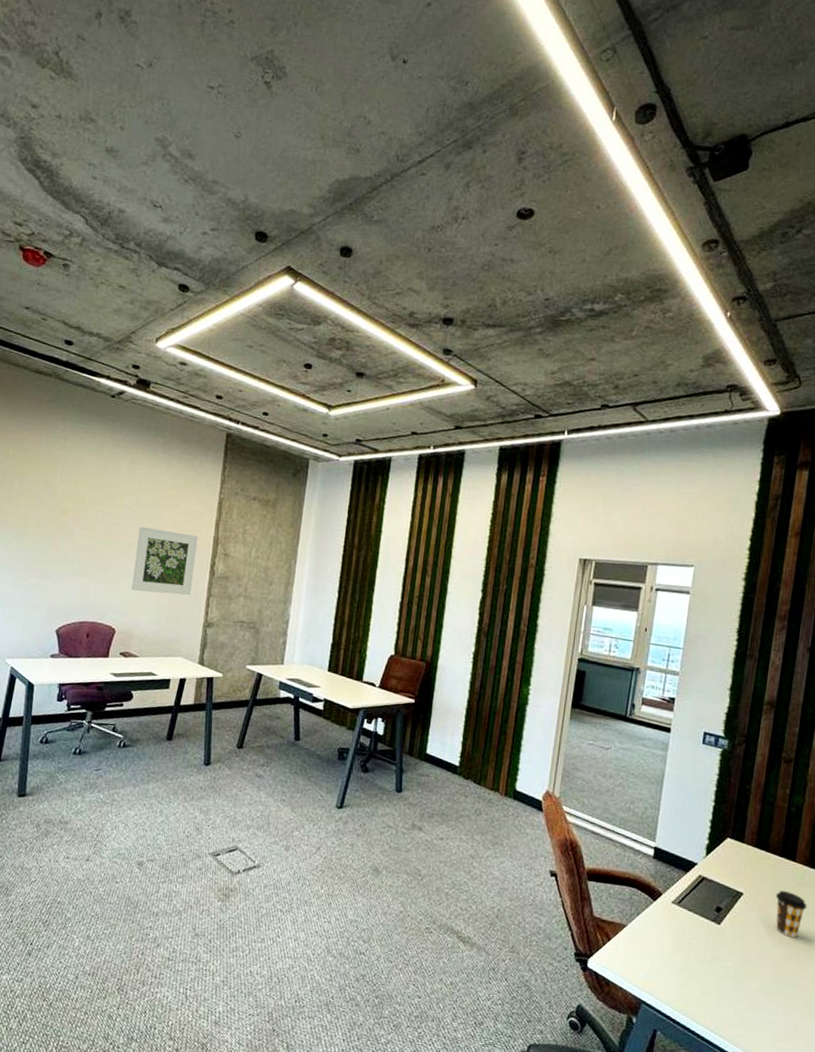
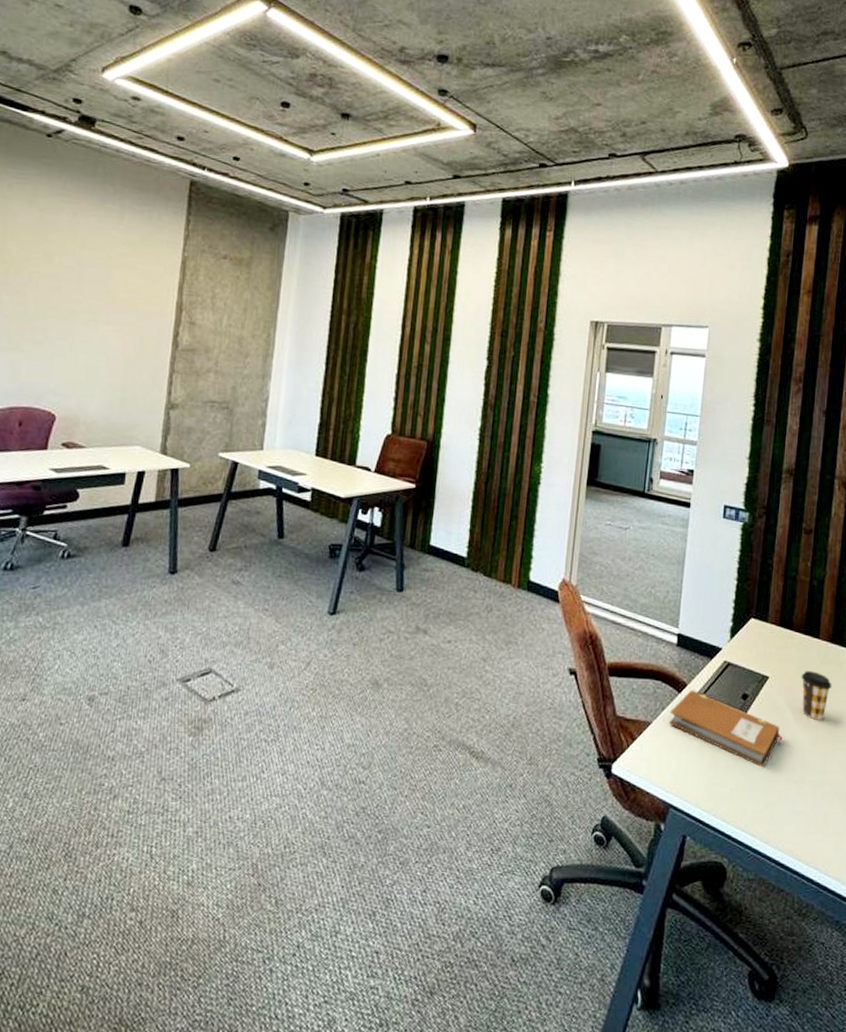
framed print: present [131,526,198,595] -> none [75,290,158,372]
notebook: none [644,899,755,977] -> present [669,690,783,768]

